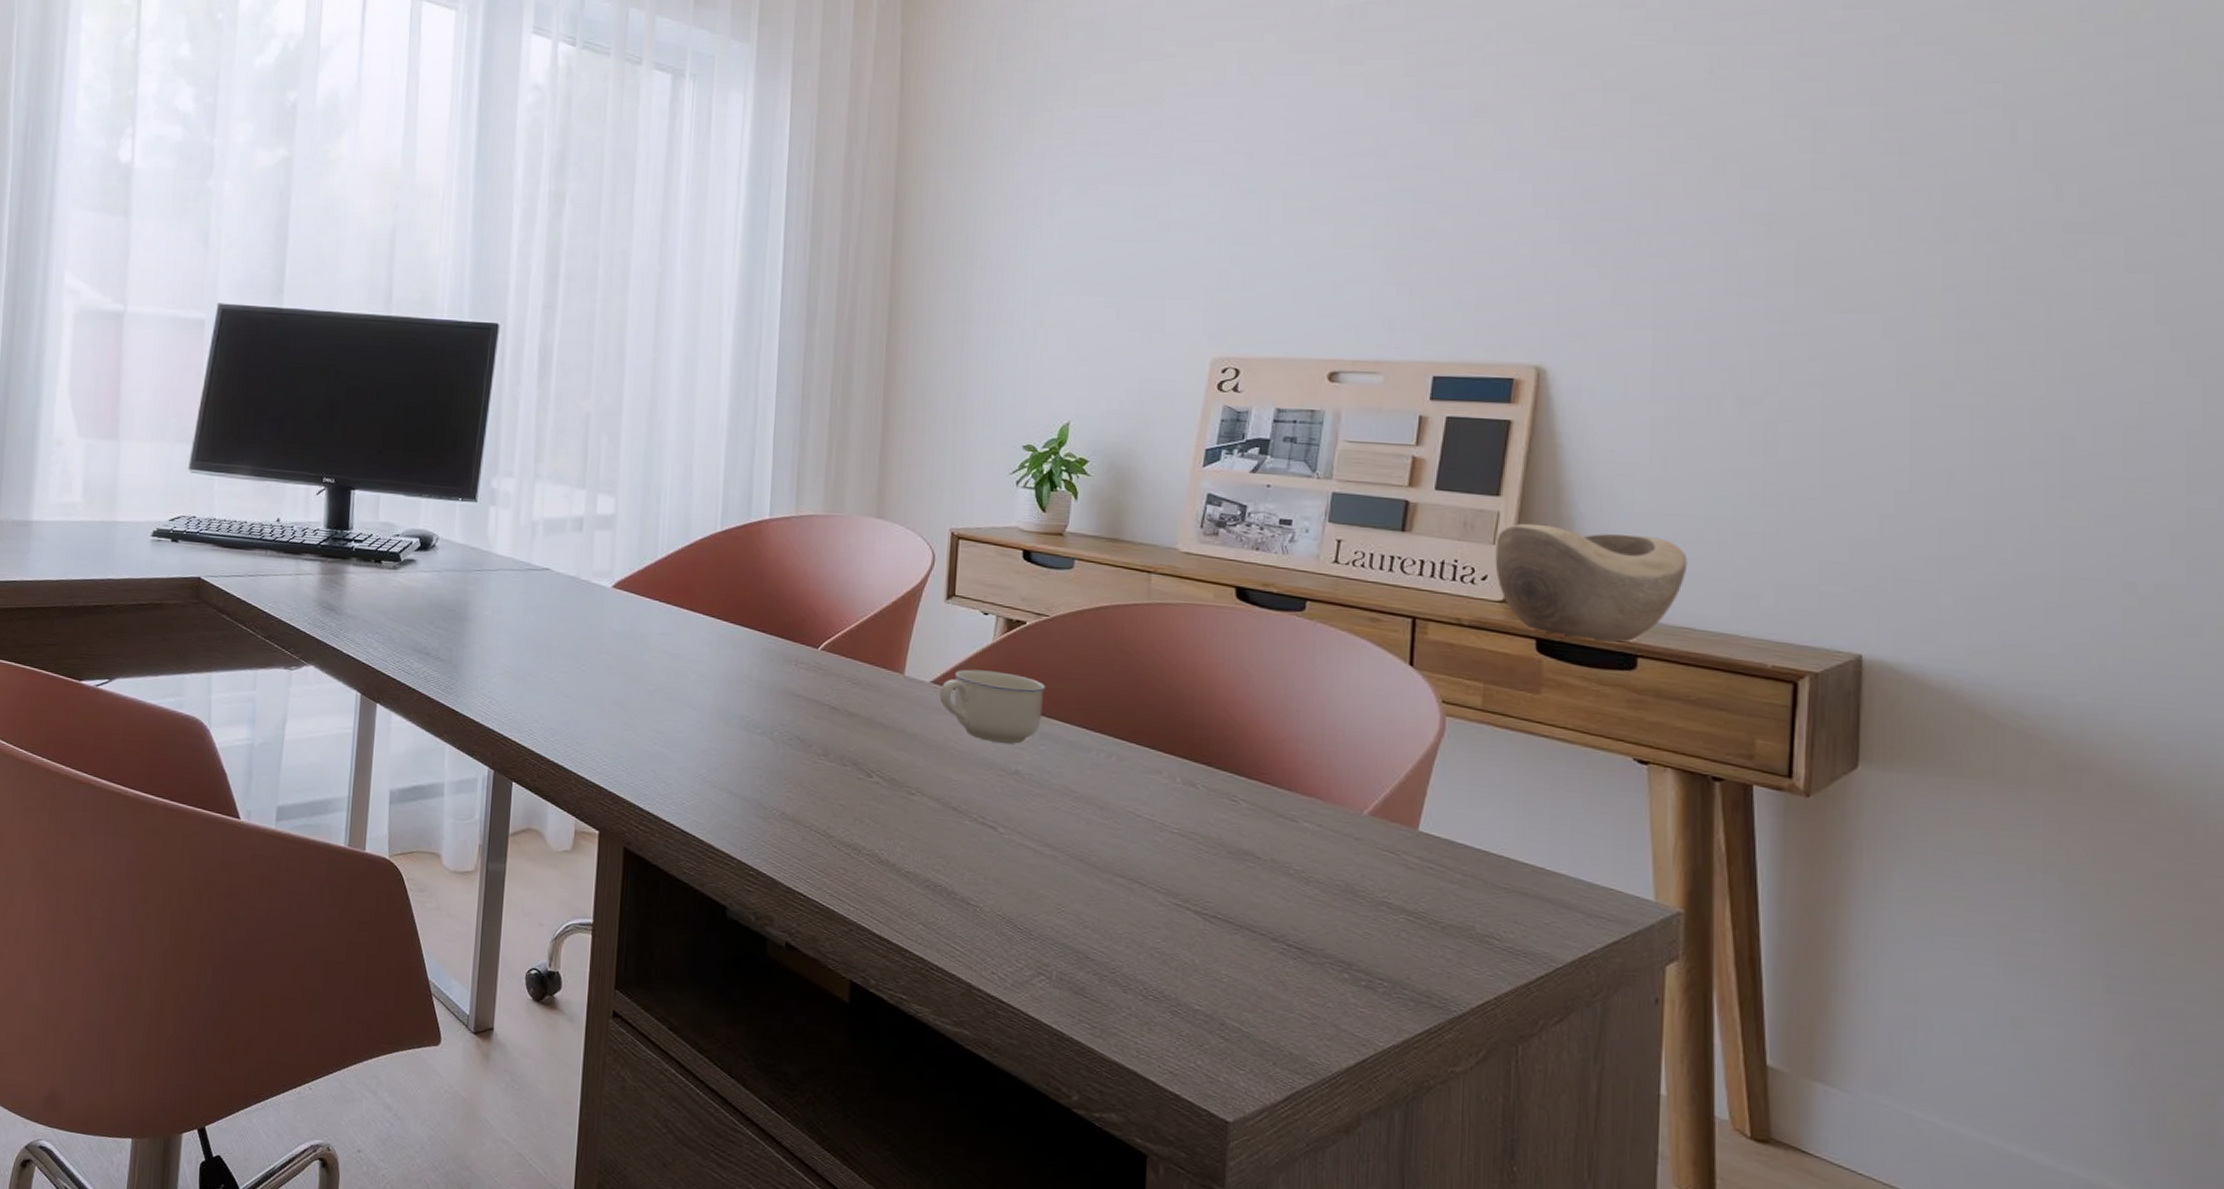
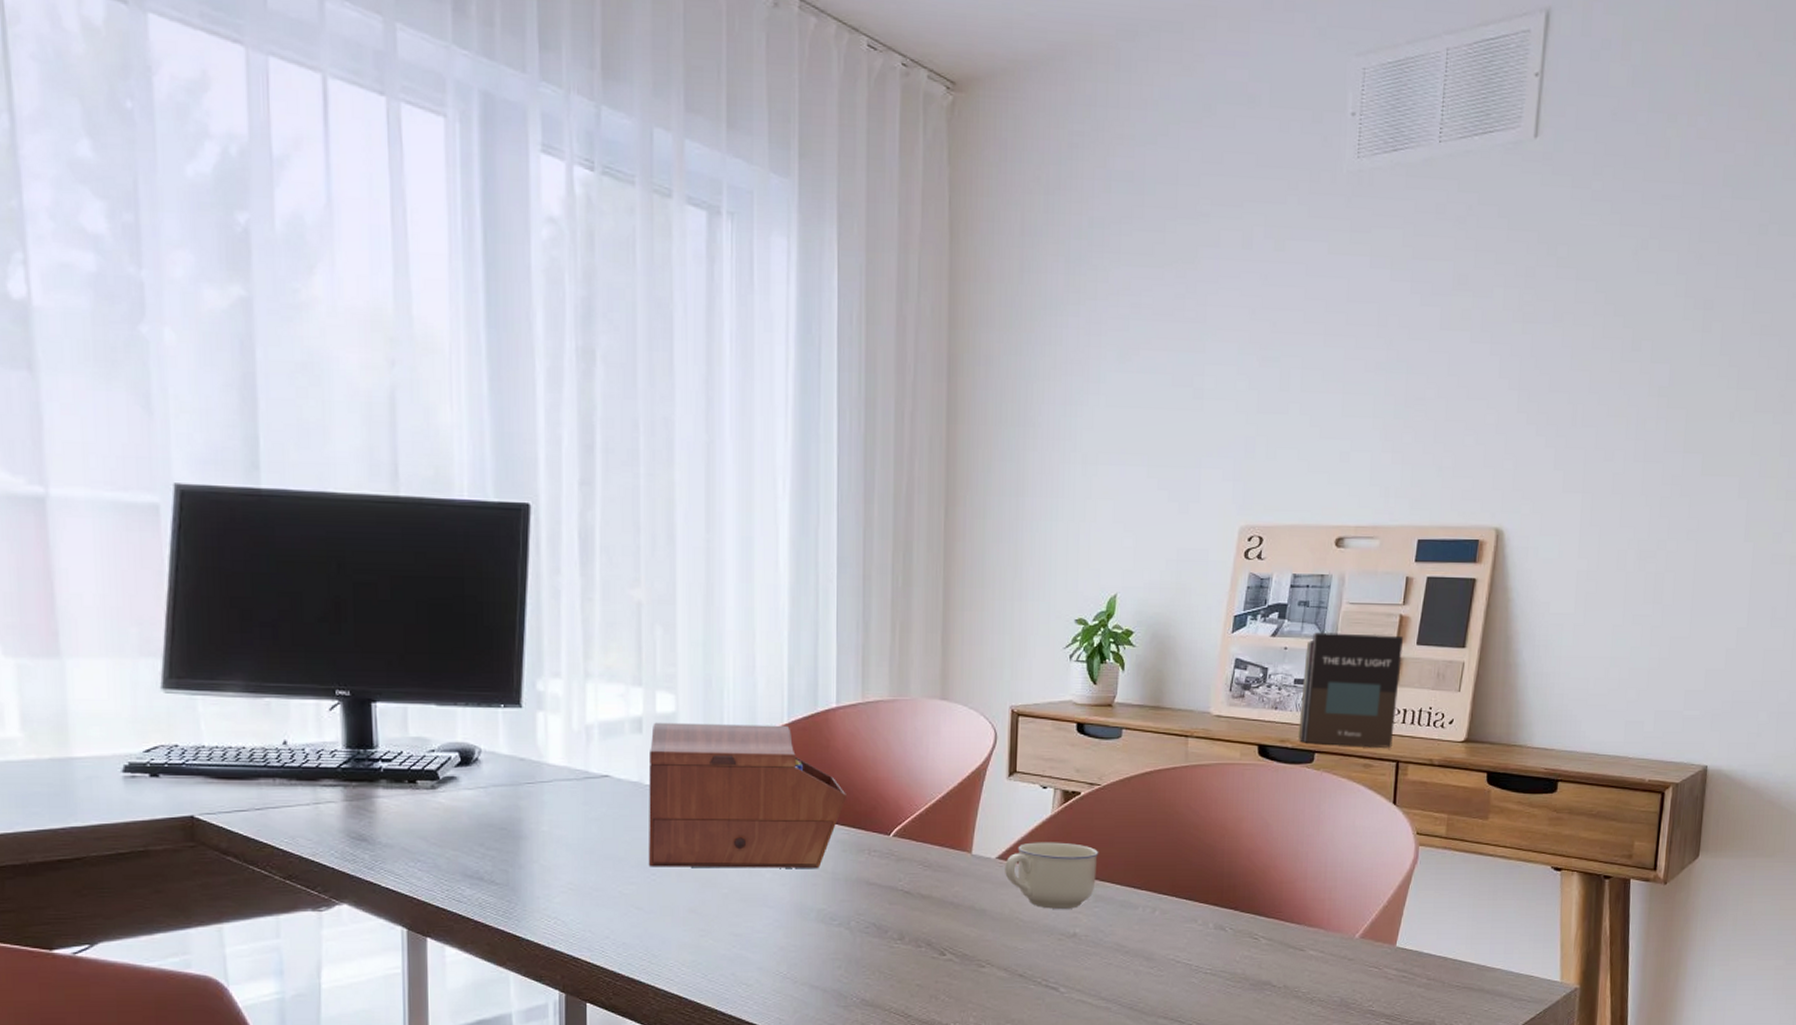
sewing box: none [580,522,777,674] -> present [648,722,848,868]
books: none [1285,471,1418,602] -> present [1298,632,1404,748]
decorative bowl: present [1495,523,1688,642] -> none [1459,671,1597,769]

